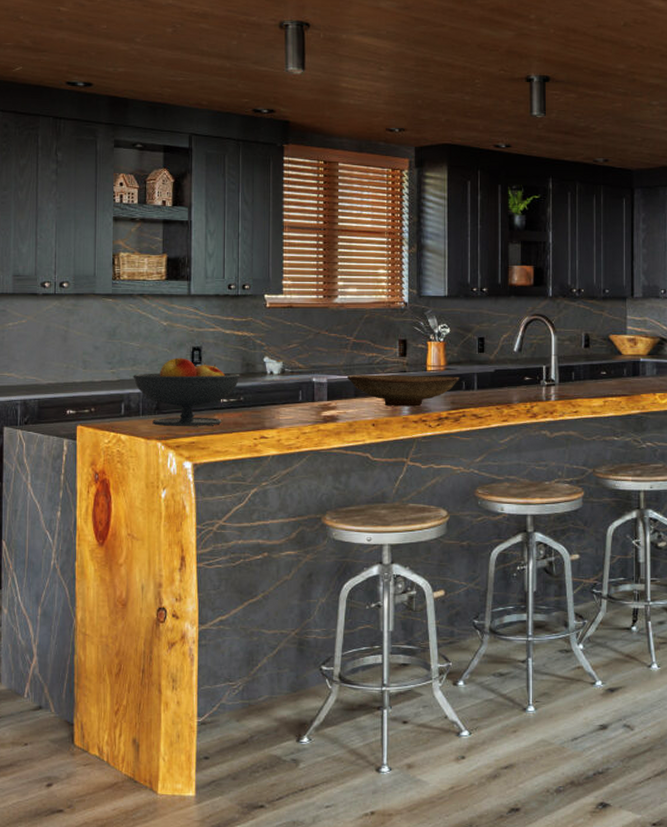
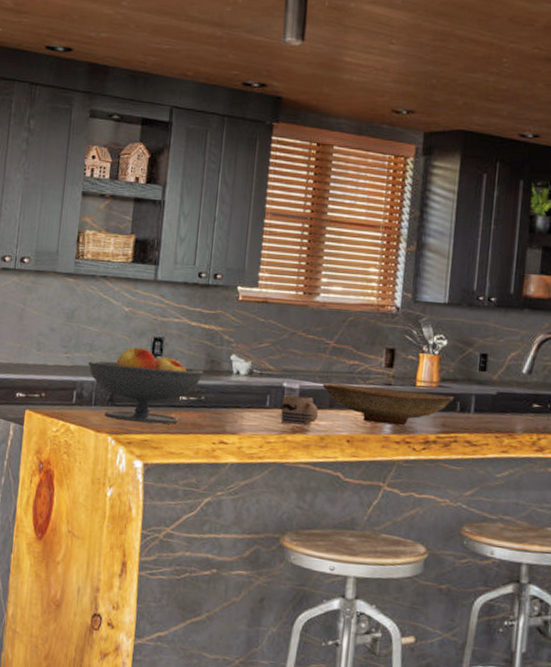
mug: none [313,388,345,415] -> present [280,394,318,427]

